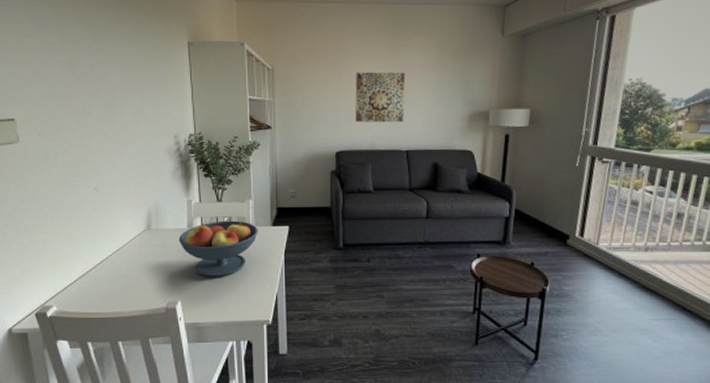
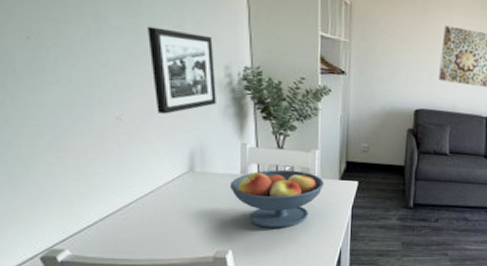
picture frame: none [119,112,168,182] -> present [148,26,216,114]

